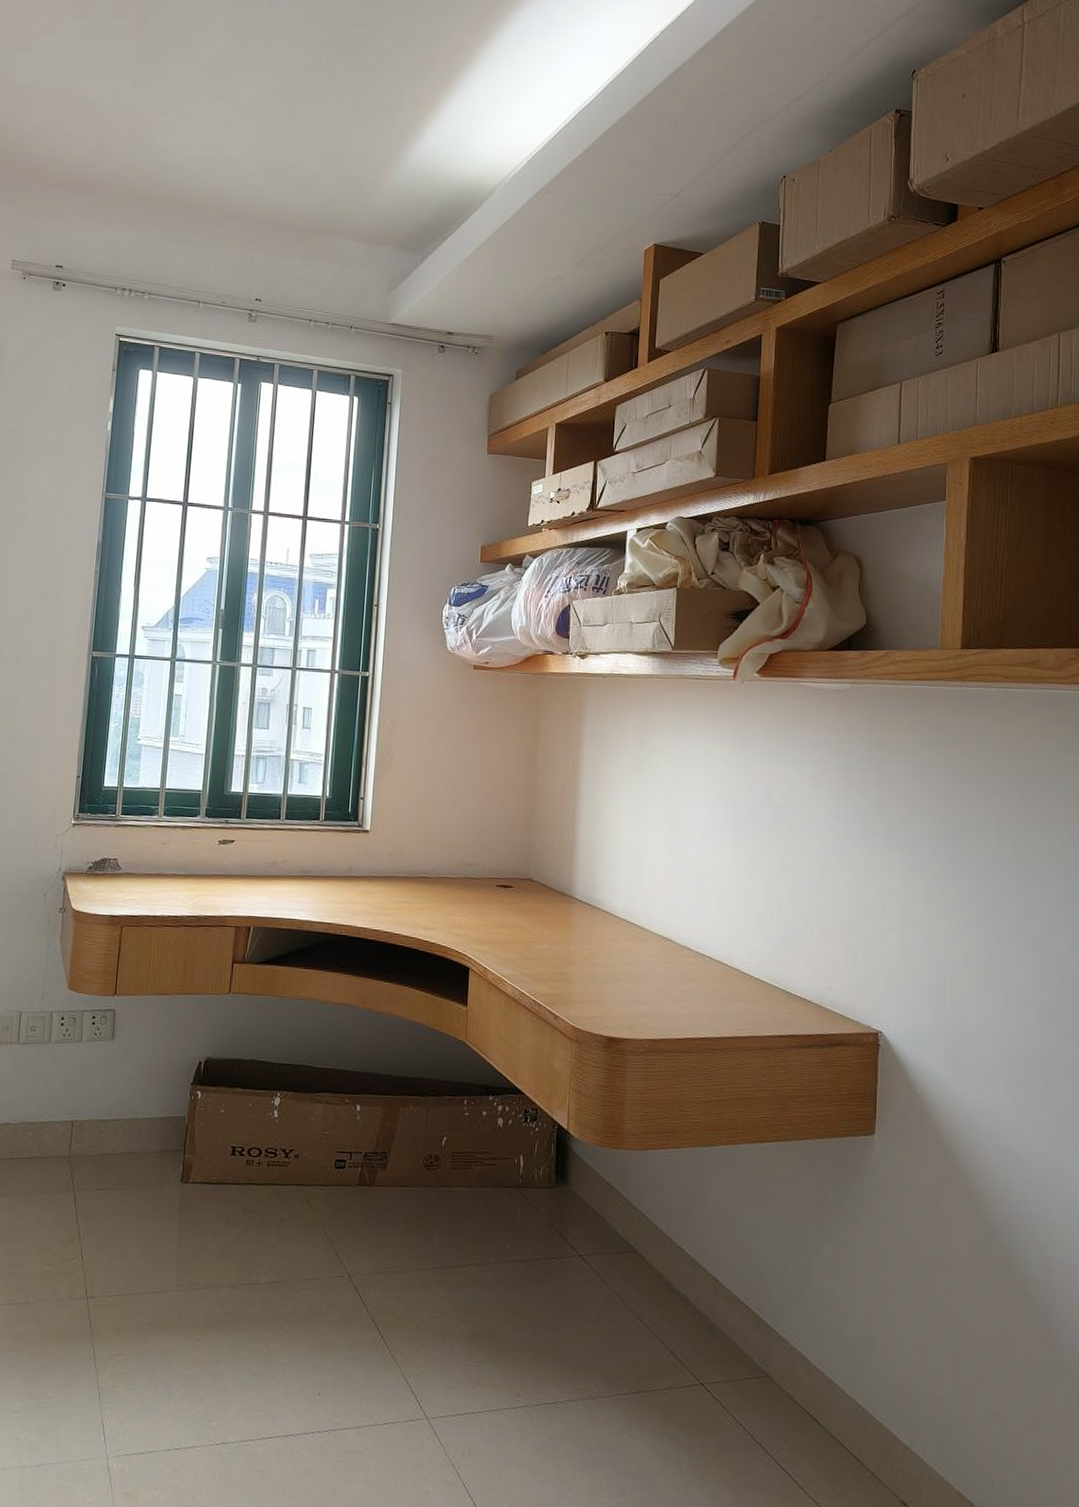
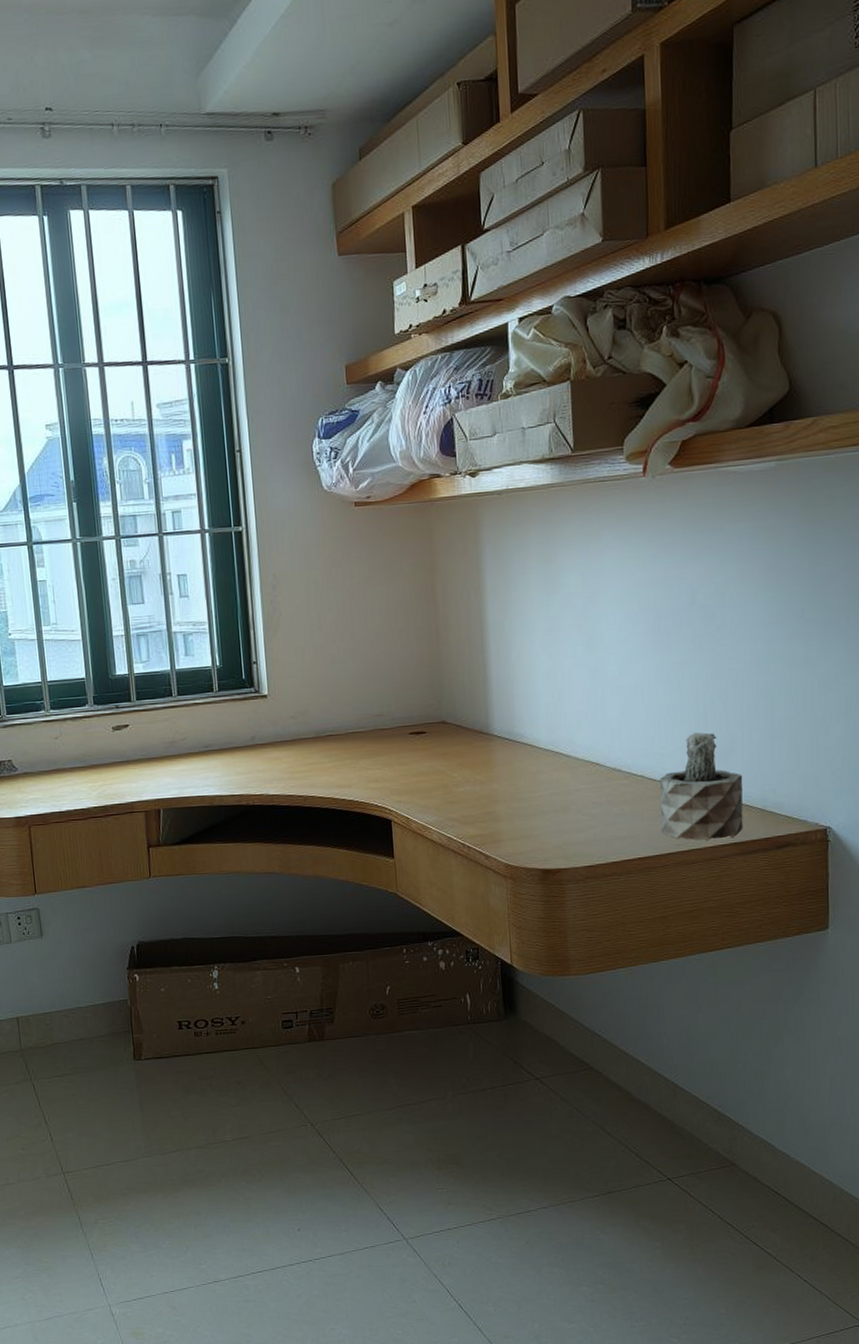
succulent plant: none [723,922,803,1029] -> present [659,732,744,841]

